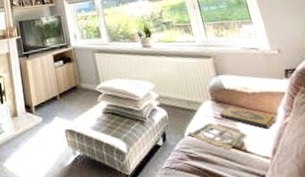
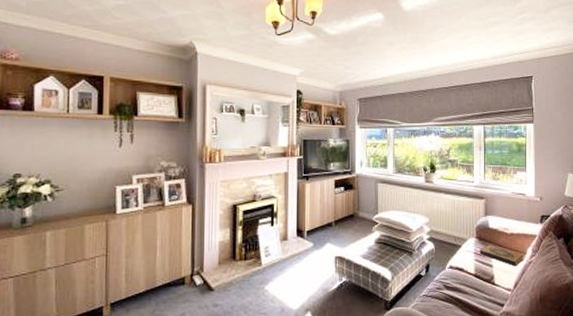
magazine: present [189,123,248,151] -> none [450,258,498,283]

